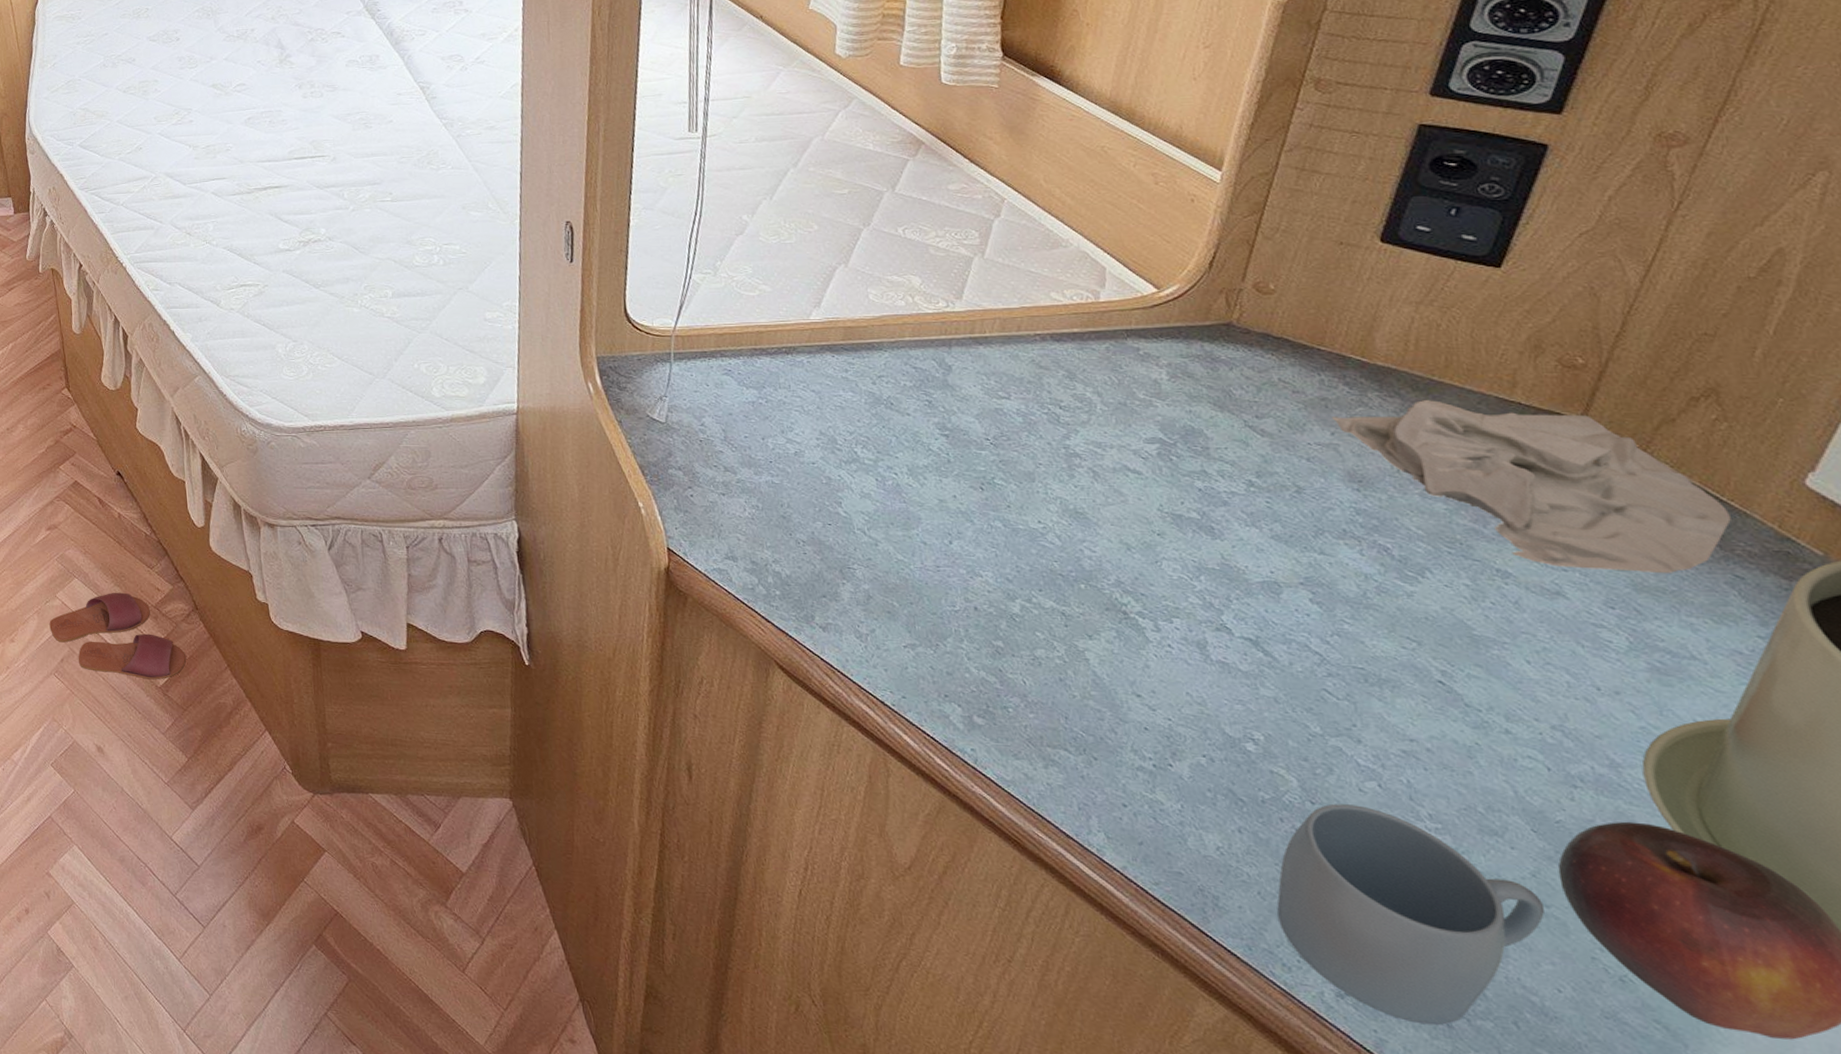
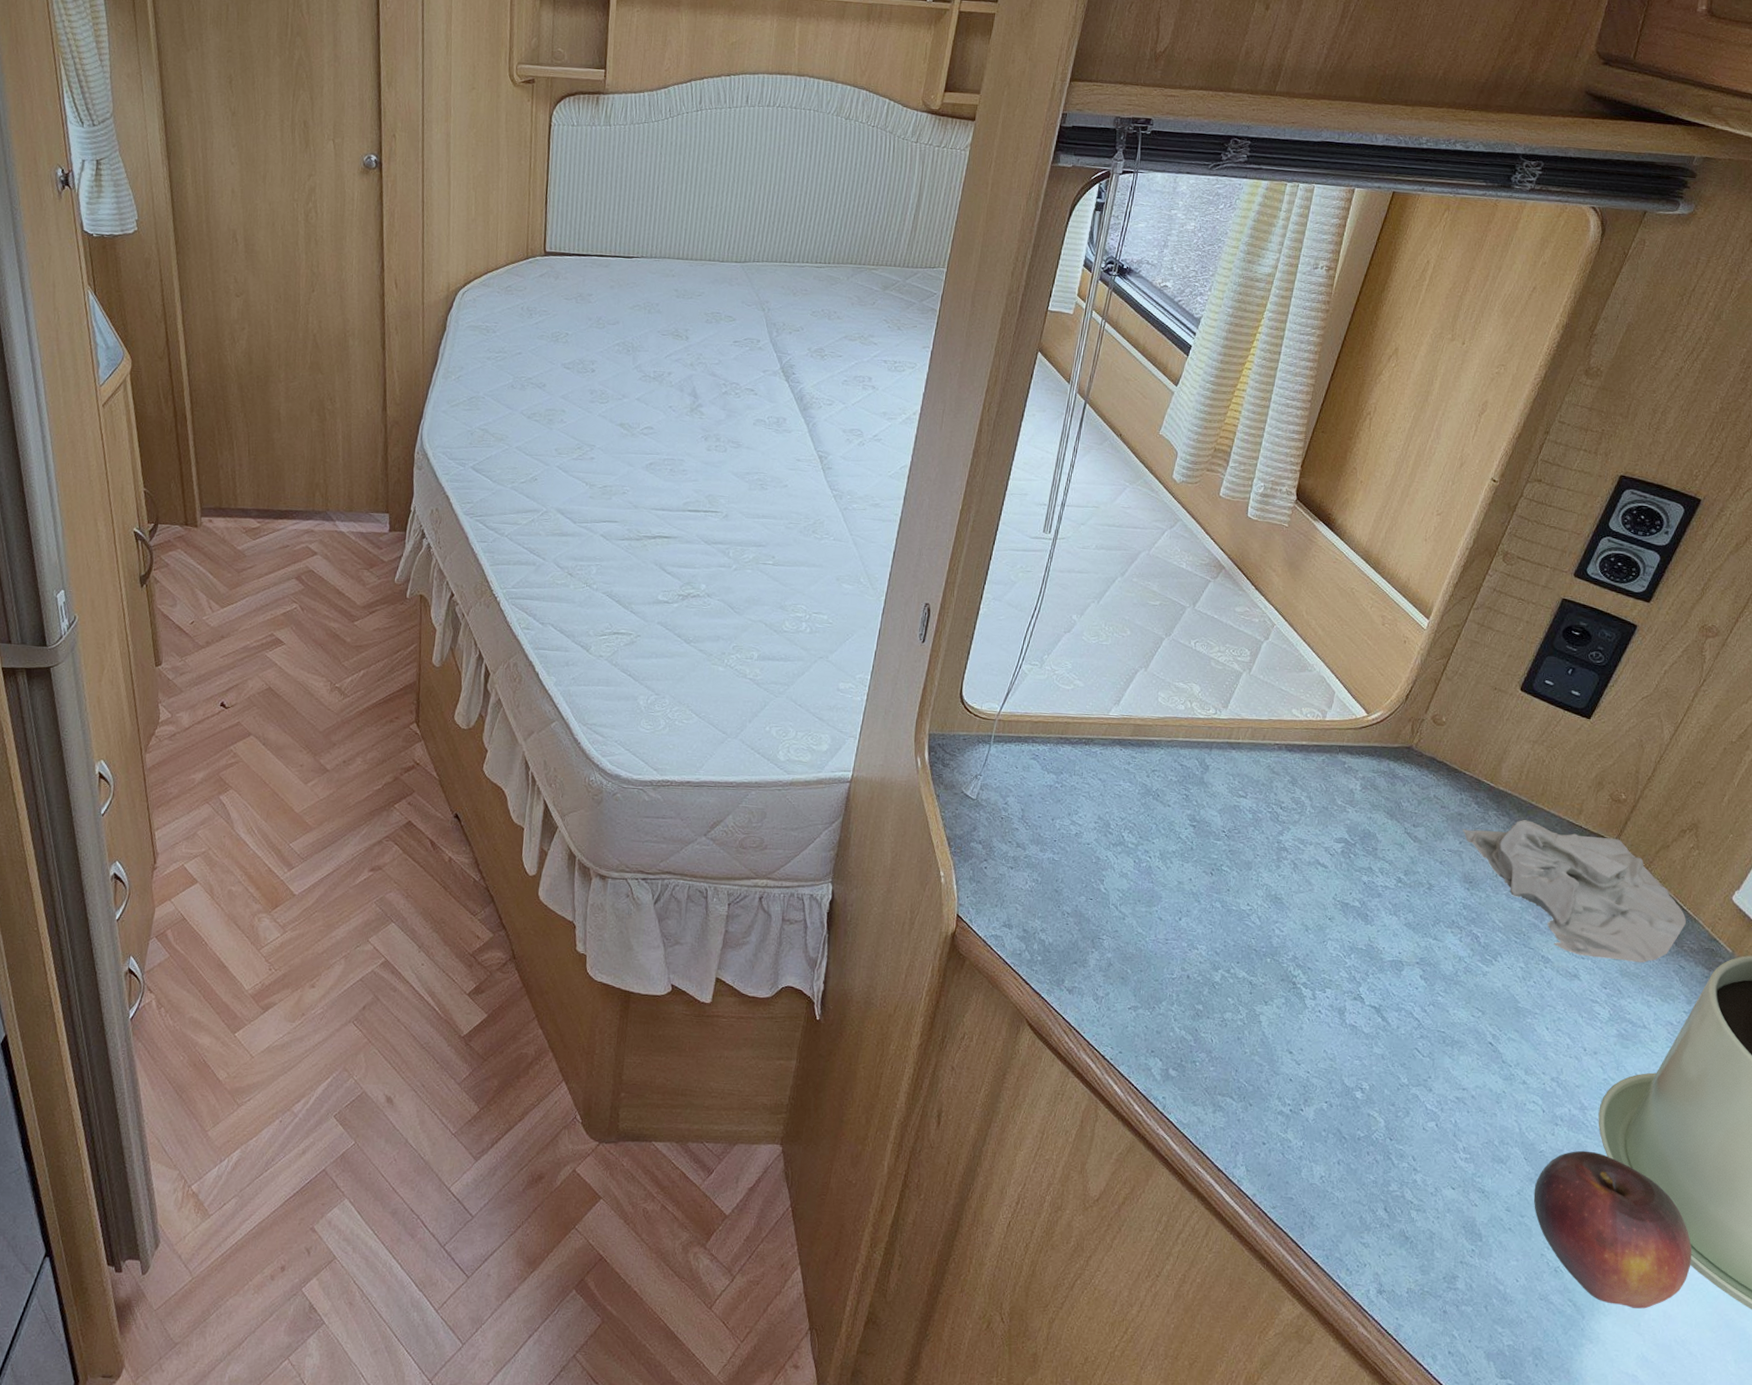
slippers: present [49,592,186,680] -> none [356,938,495,1029]
mug: present [1277,803,1544,1026] -> none [1351,1140,1520,1312]

